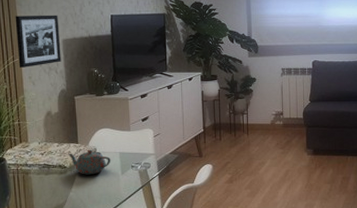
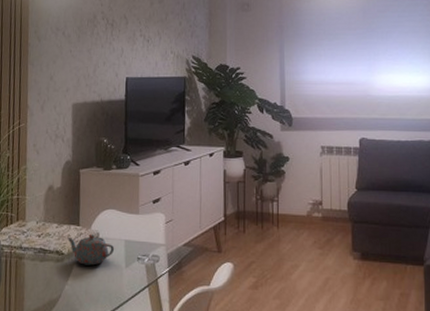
picture frame: present [15,15,61,68] -> none [24,75,71,134]

